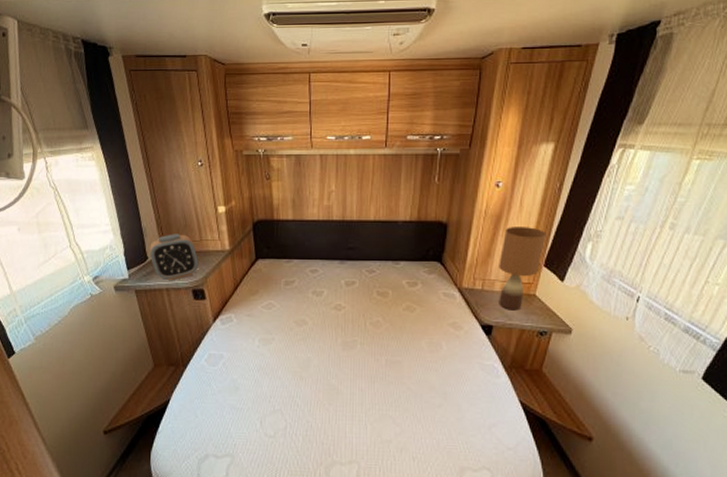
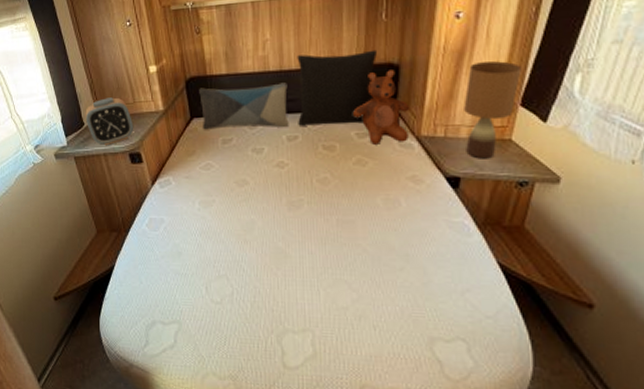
pillow: none [265,231,348,272] -> present [199,83,289,130]
pillow: none [356,208,430,274] -> present [297,49,378,126]
teddy bear: none [406,227,455,293] -> present [353,70,410,145]

